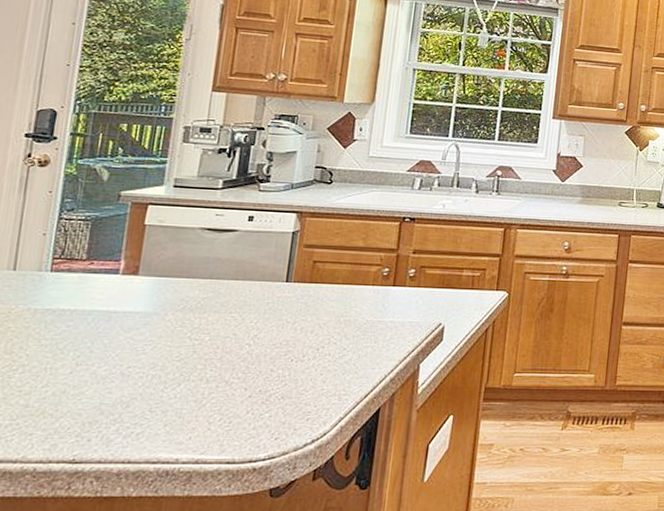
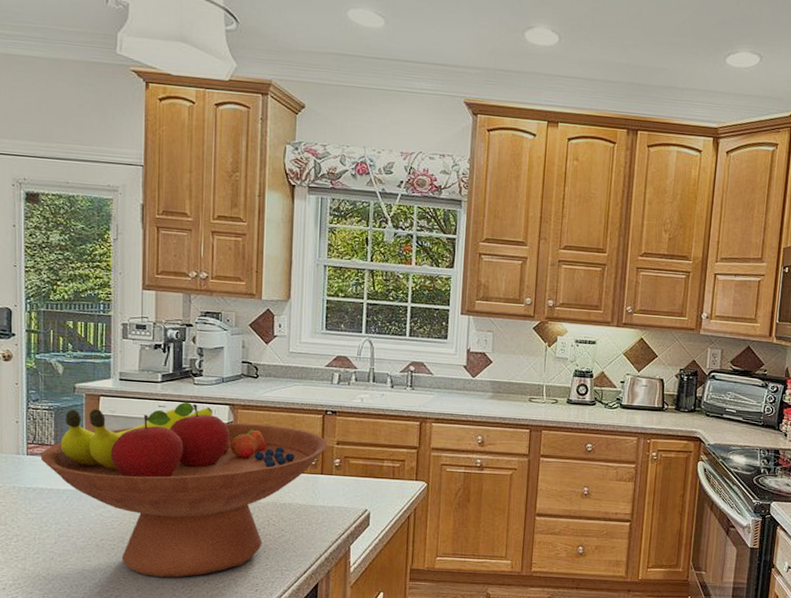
fruit bowl: none [66,209,403,410] -> present [40,401,327,578]

